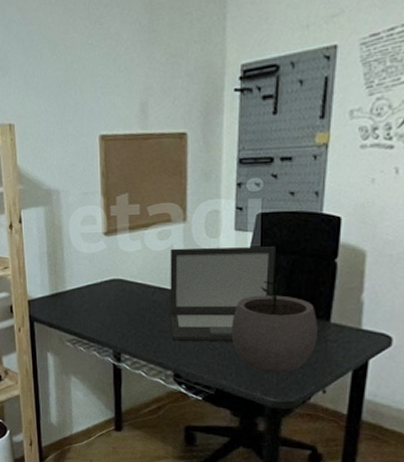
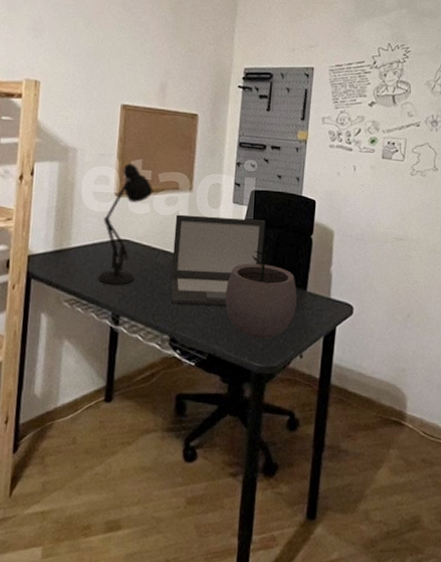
desk lamp: none [95,199,143,325] -> present [97,163,153,286]

